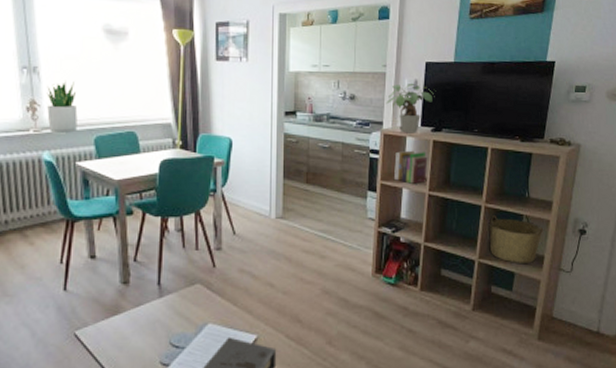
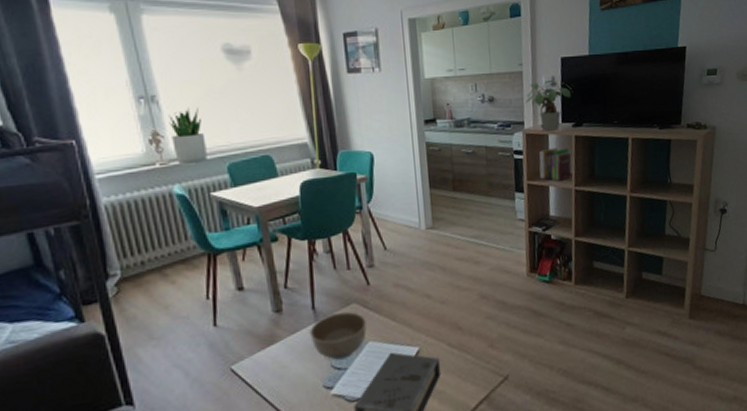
bowl: none [153,291,208,338] -> present [309,311,367,360]
basket: present [490,214,543,263] -> none [636,203,687,248]

